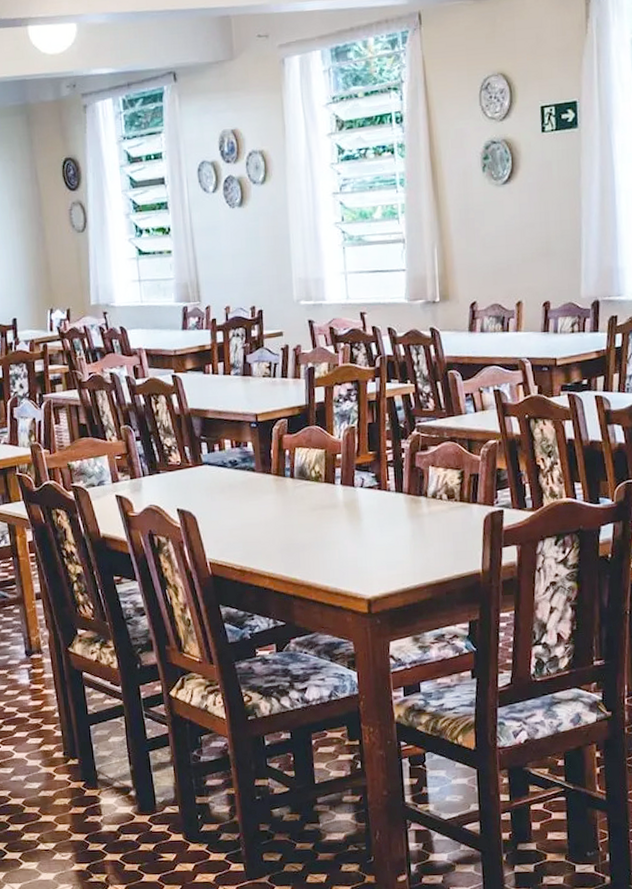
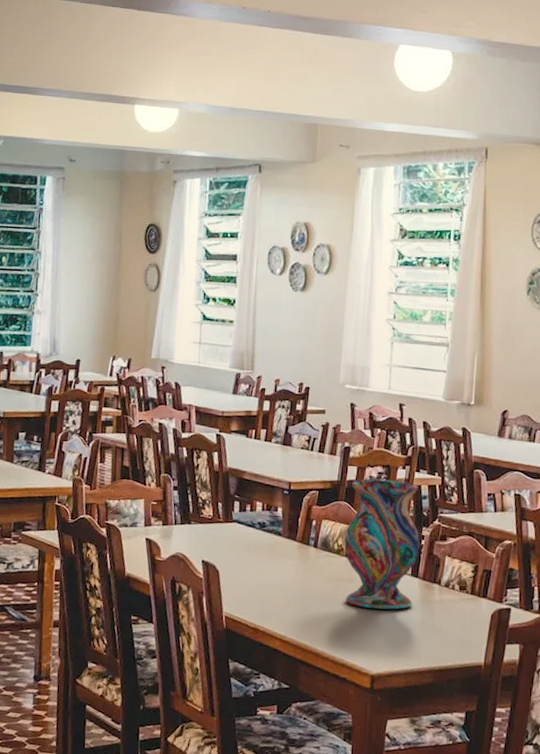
vase: none [320,394,401,532] -> present [344,479,420,610]

